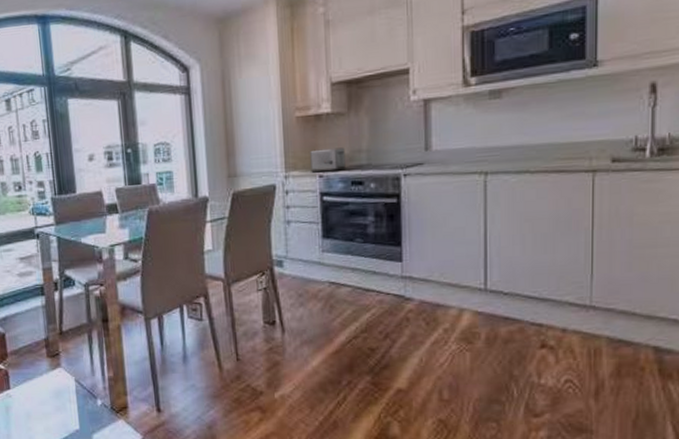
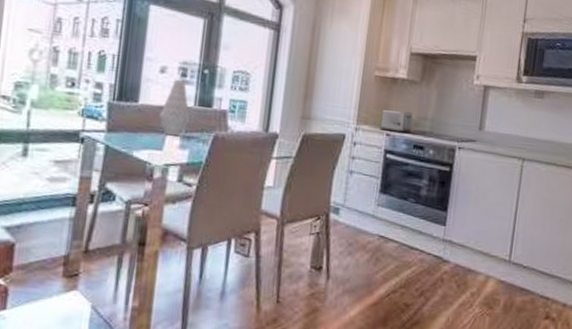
vase: none [96,165,124,218] -> present [159,80,190,137]

